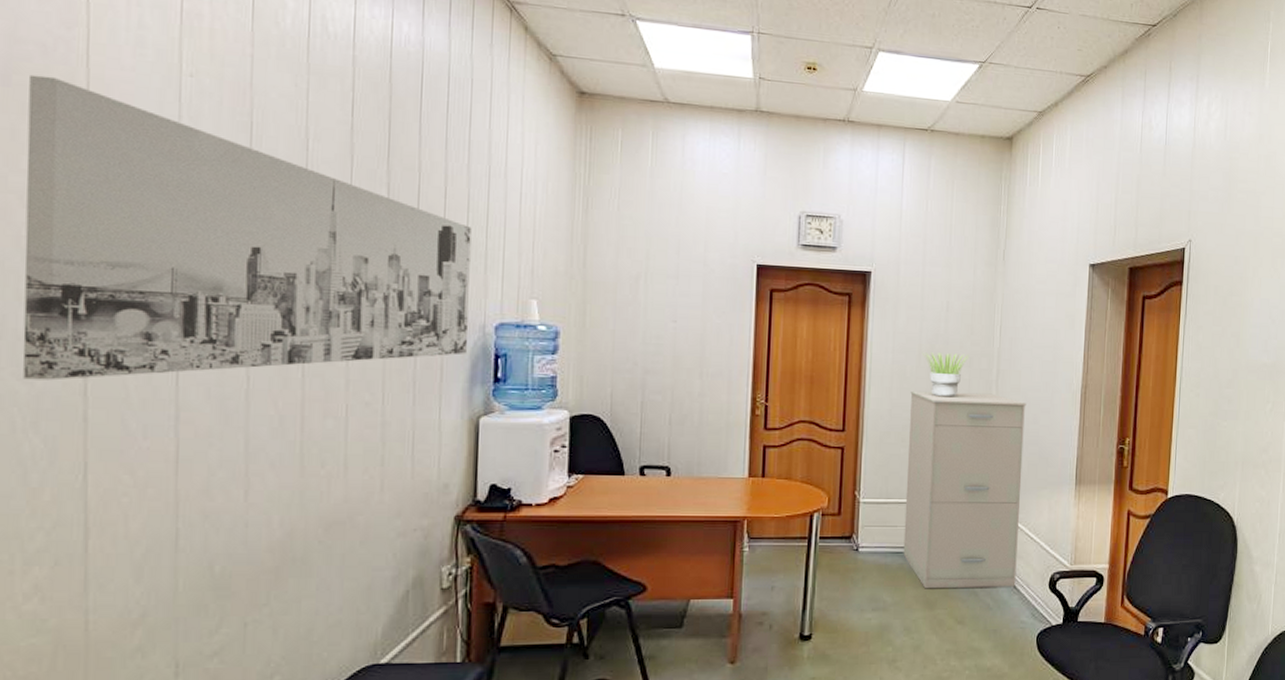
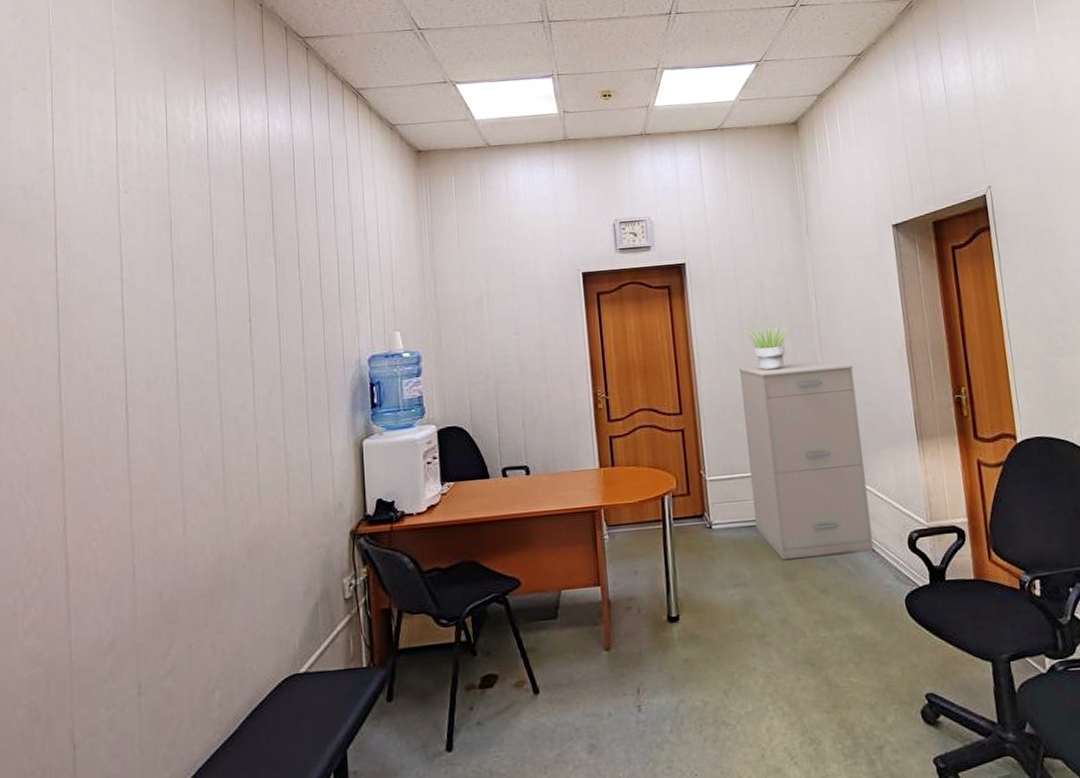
wall art: present [22,74,472,381] -> none [16,210,348,452]

